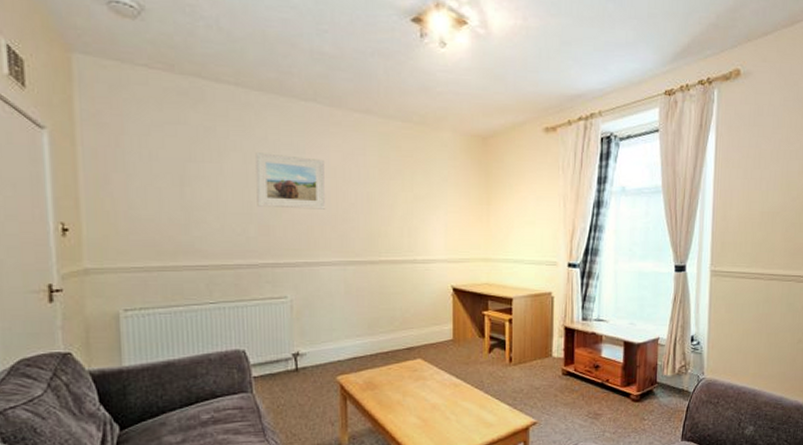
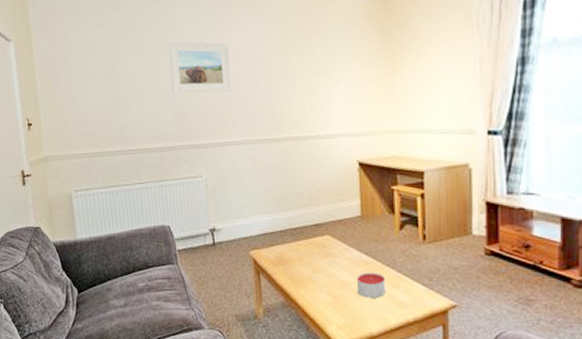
candle: none [445,394,474,419] -> present [356,272,386,298]

